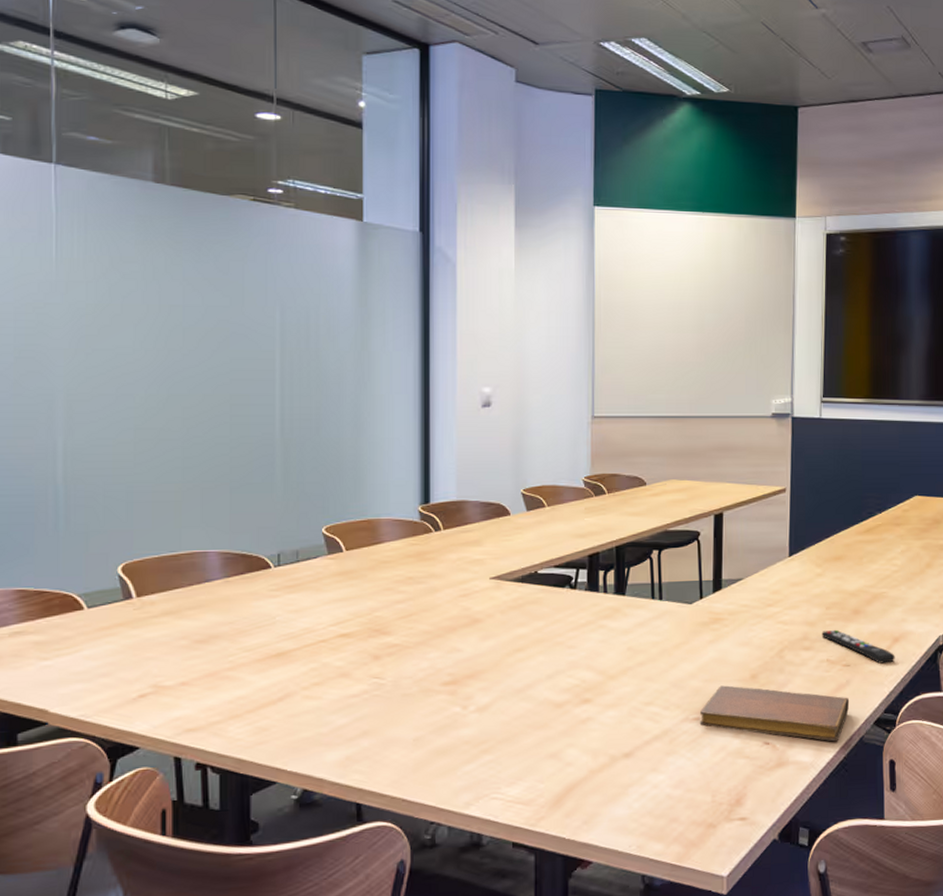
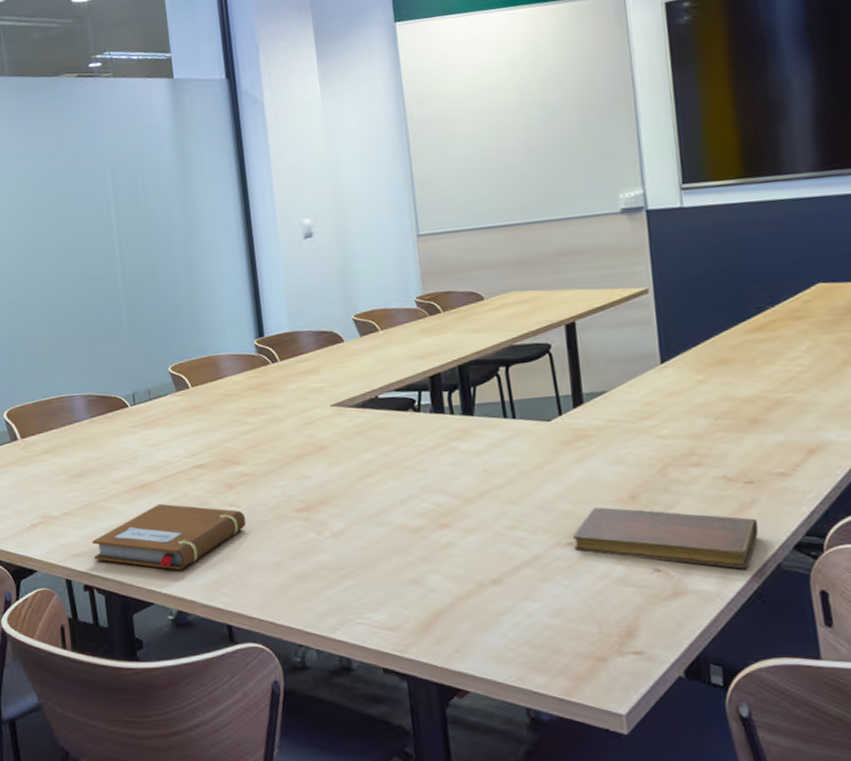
notebook: none [211,674,389,746] -> present [92,503,246,570]
remote control: present [821,629,895,664] -> none [712,442,814,479]

